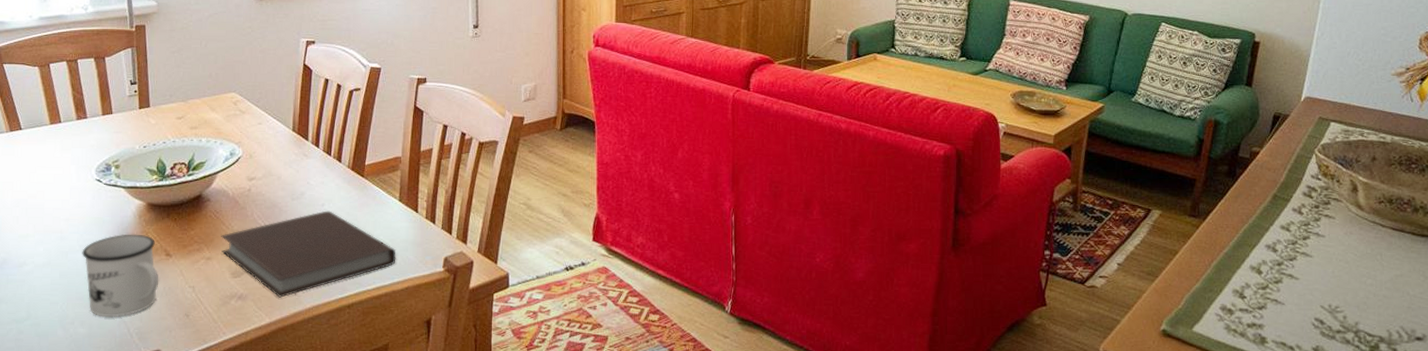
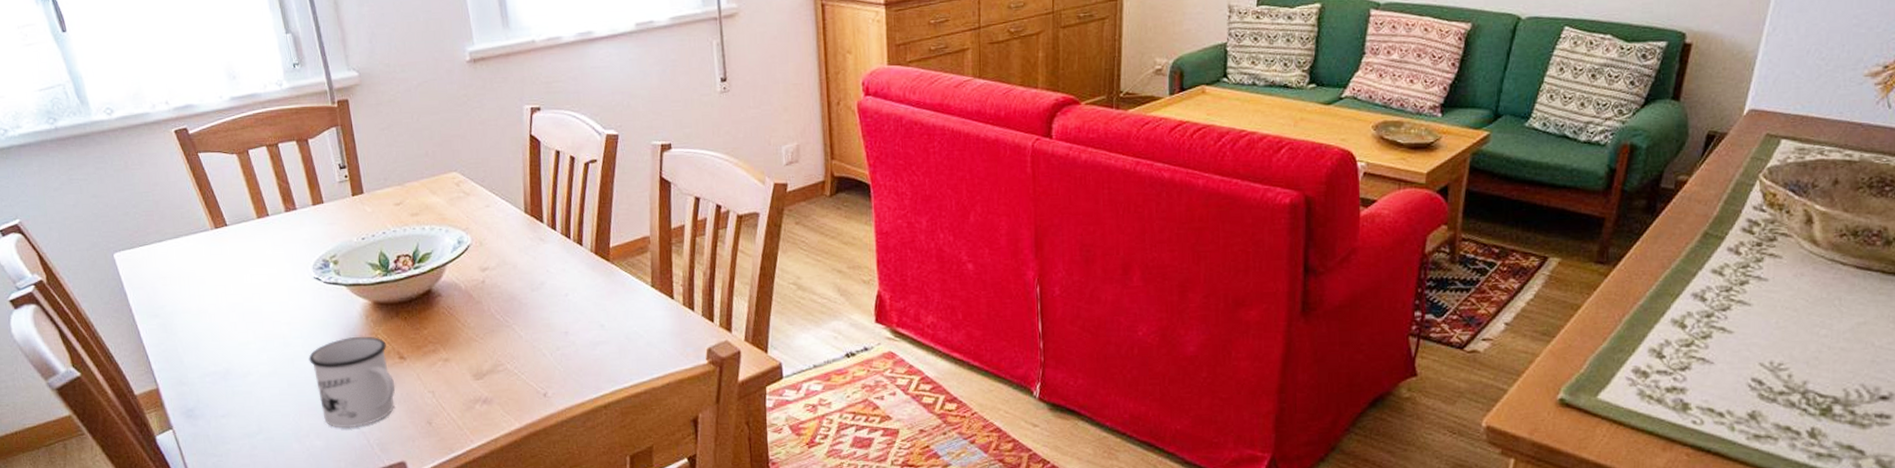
notebook: present [221,210,396,298] -> none [457,301,654,400]

